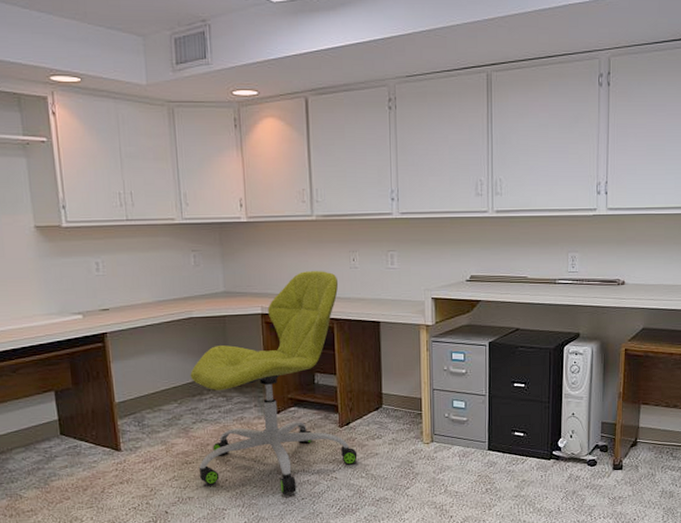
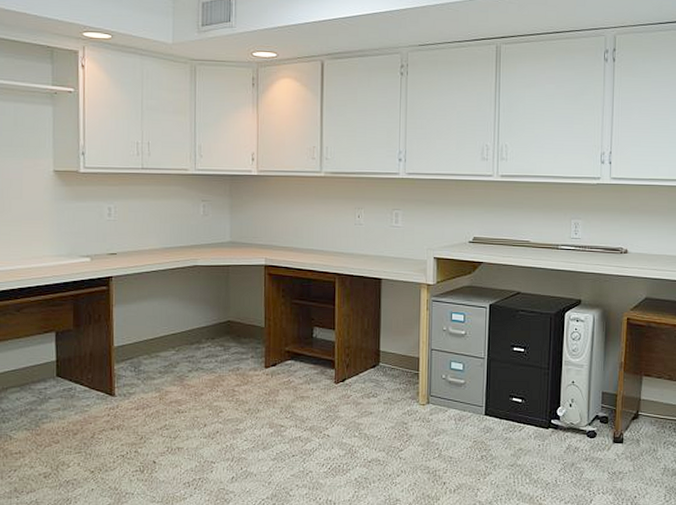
office chair: present [190,271,358,495] -> none [190,225,352,450]

